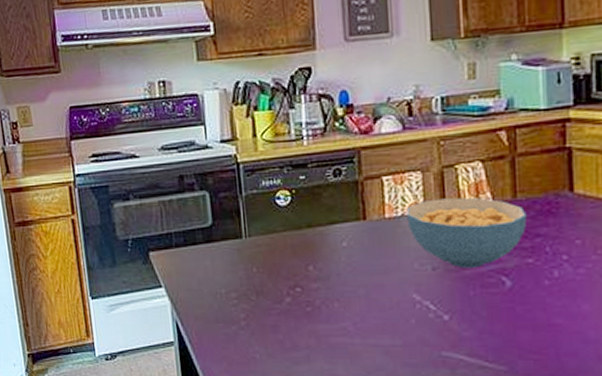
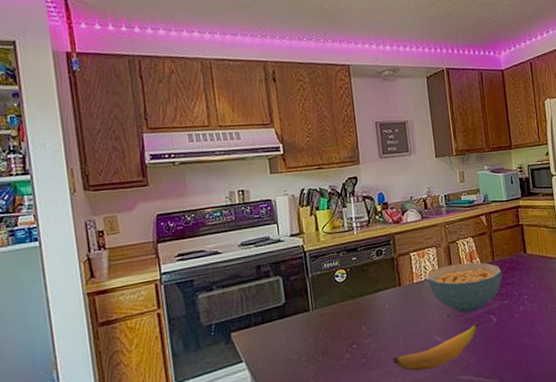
banana: none [347,285,481,335] -> present [392,323,479,371]

